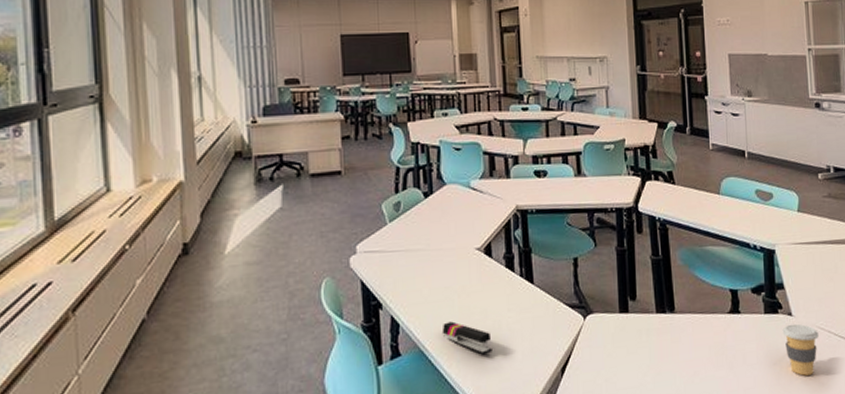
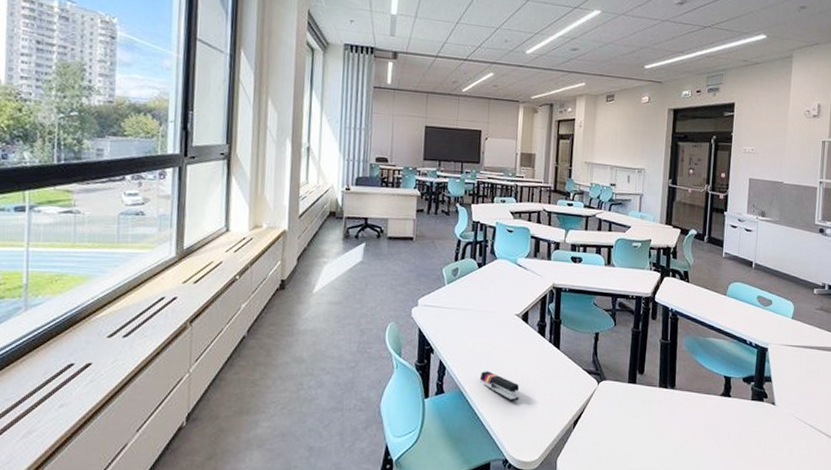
coffee cup: present [782,323,819,376] -> none [765,412,796,456]

